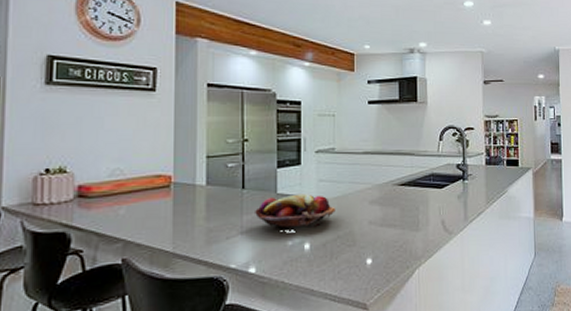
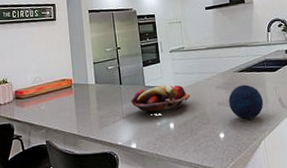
decorative orb: none [383,201,424,244] -> present [228,84,264,120]

